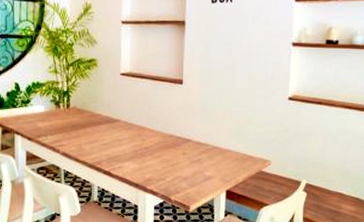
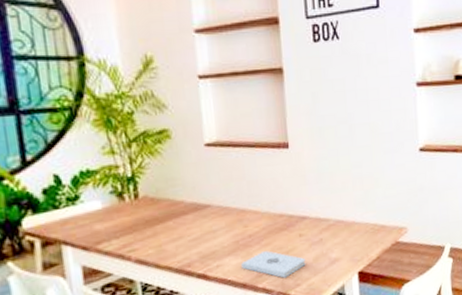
notepad: none [137,162,186,185] -> present [241,251,306,278]

